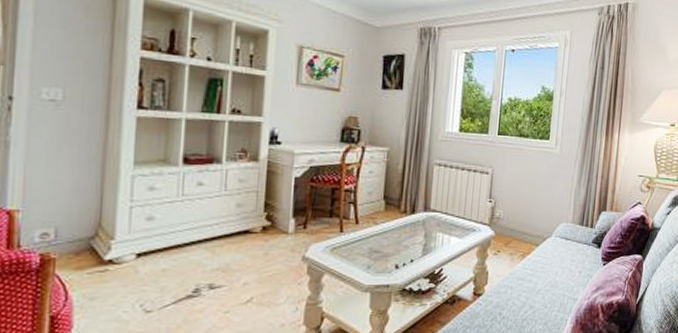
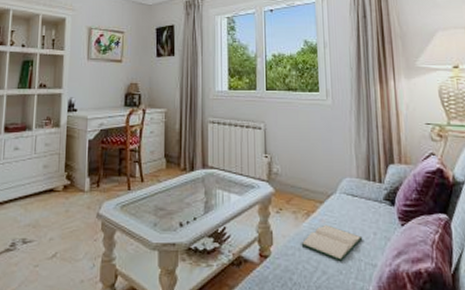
hardback book: none [513,265,569,297] -> present [301,224,363,262]

